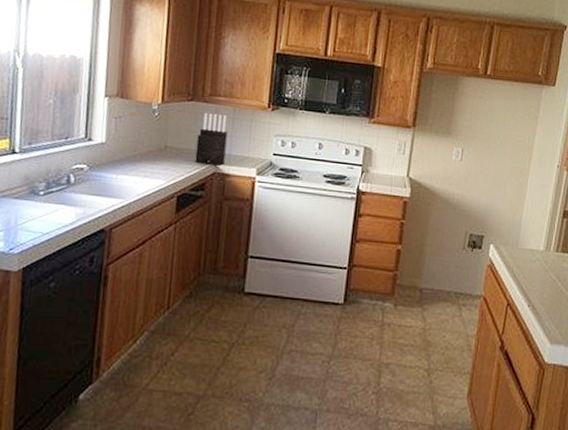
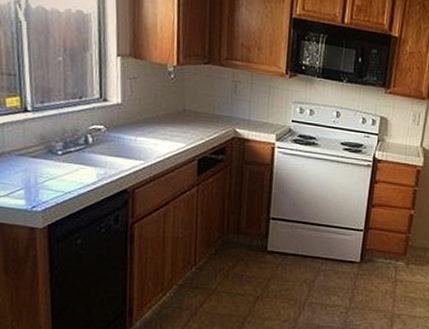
knife block: present [195,112,228,166] -> none [214,76,246,131]

